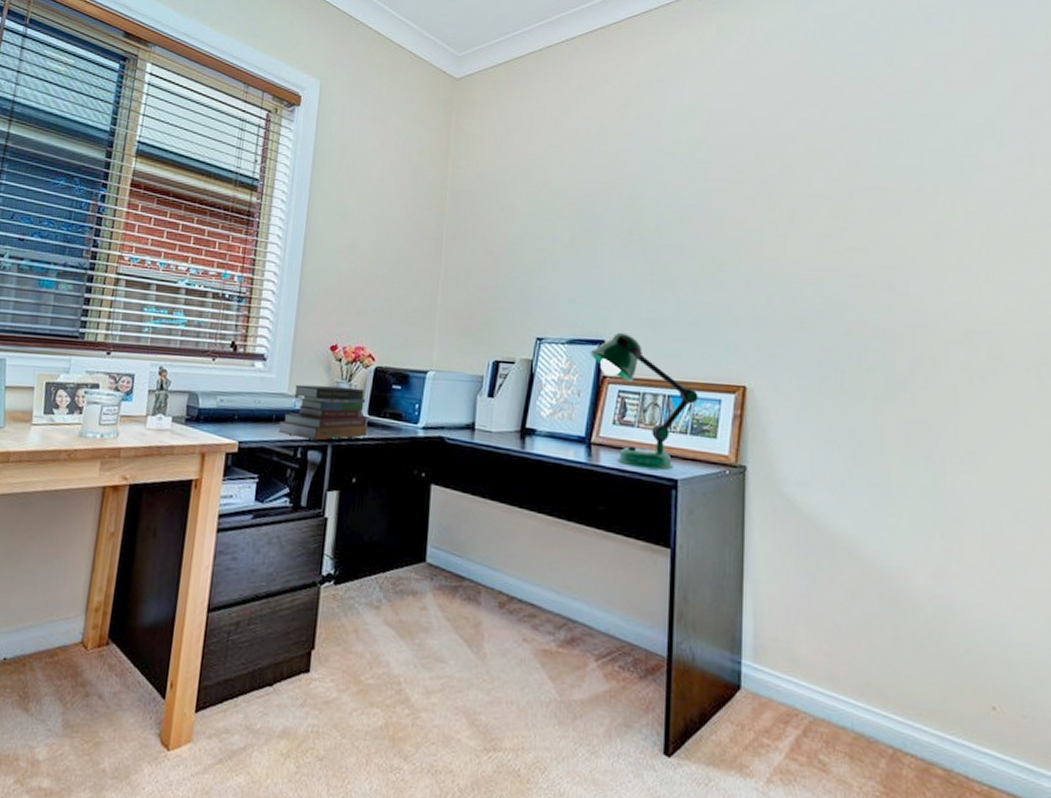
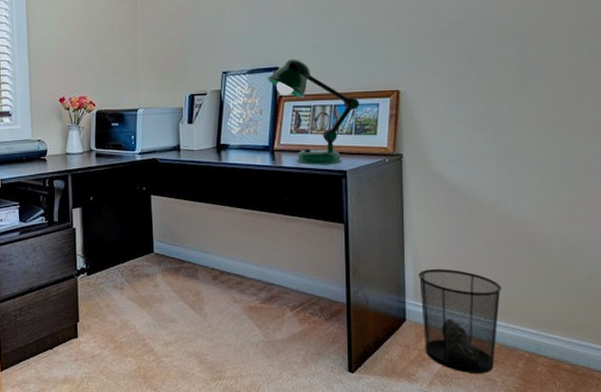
books: present [278,384,368,441] -> none [28,129,97,172]
waste bin: none [758,620,860,773] -> present [417,268,501,374]

